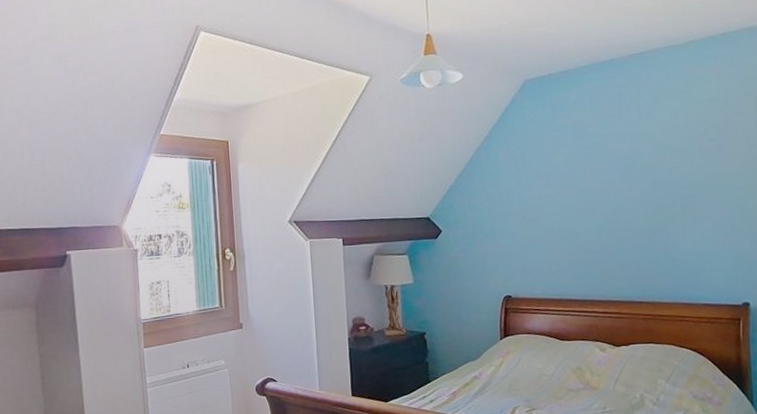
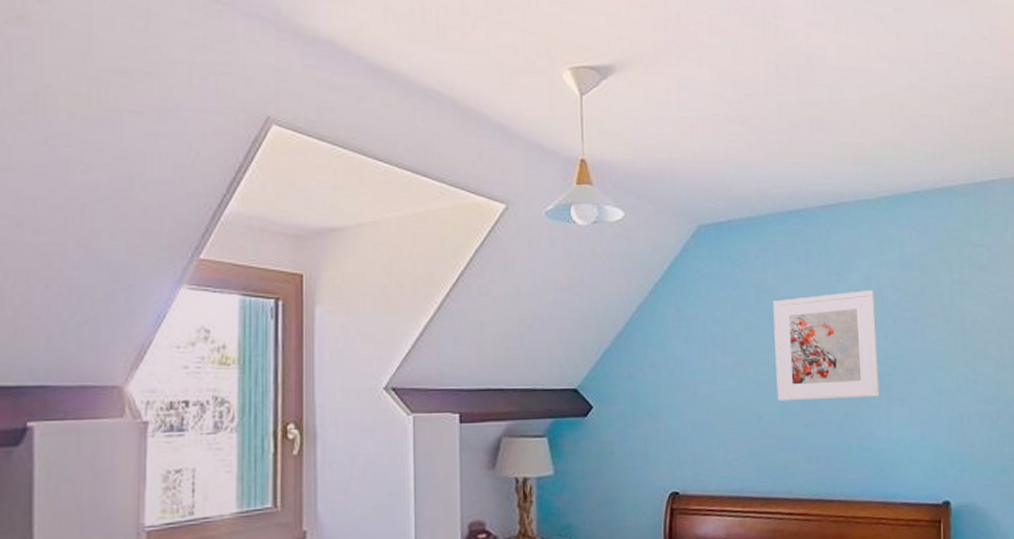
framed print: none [589,124,685,222] -> present [773,290,880,402]

